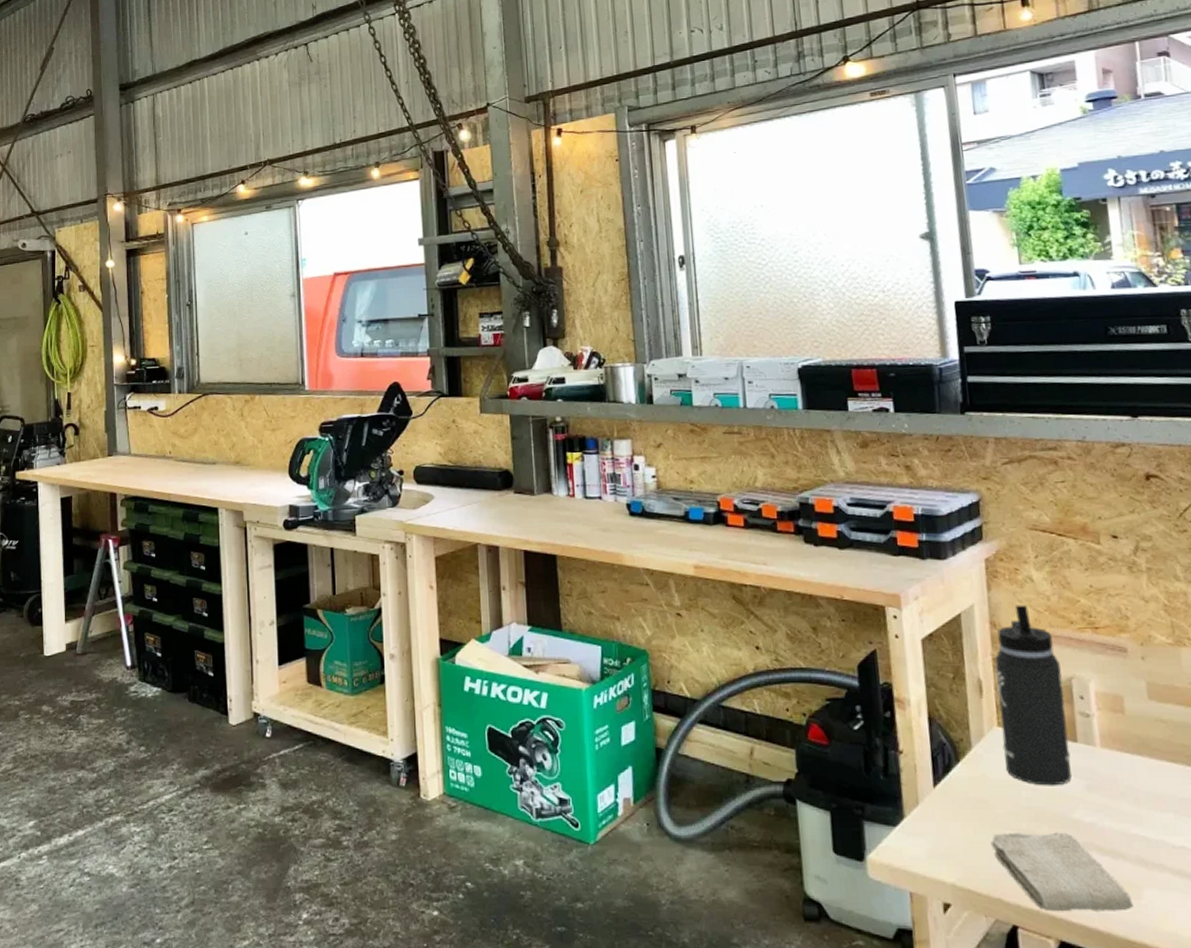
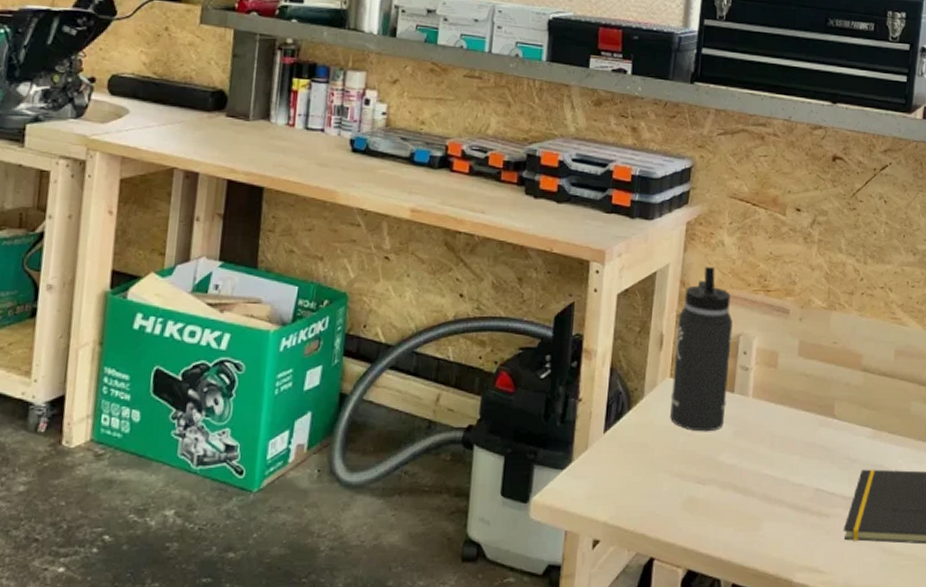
washcloth: present [990,832,1134,912] -> none [644,473,753,544]

